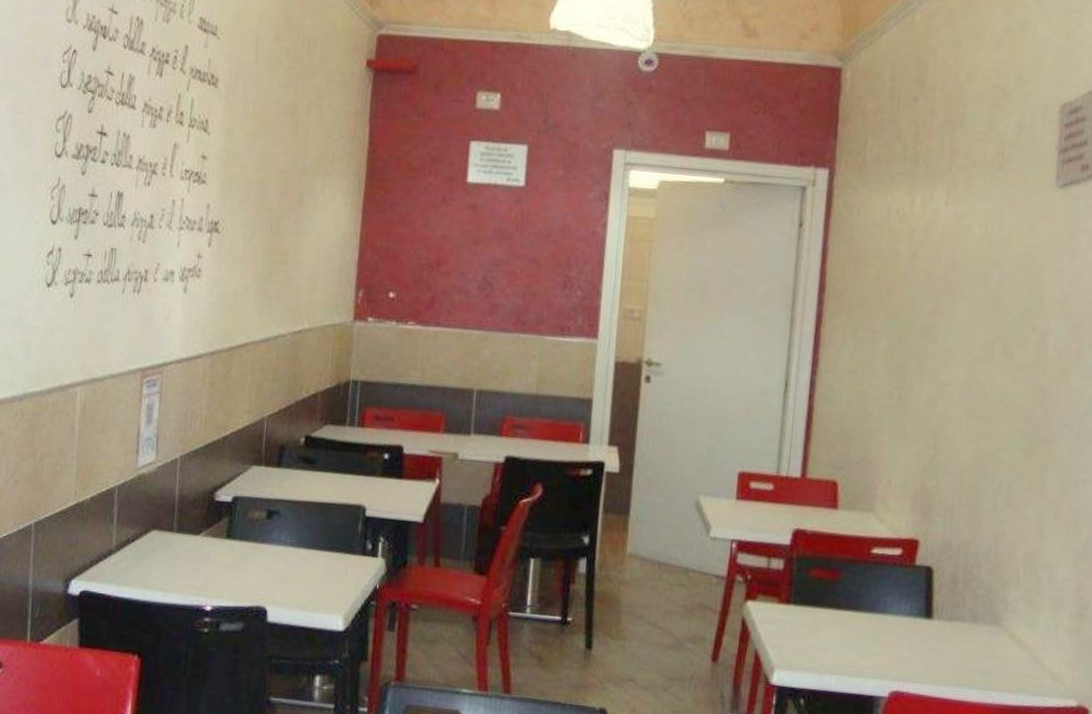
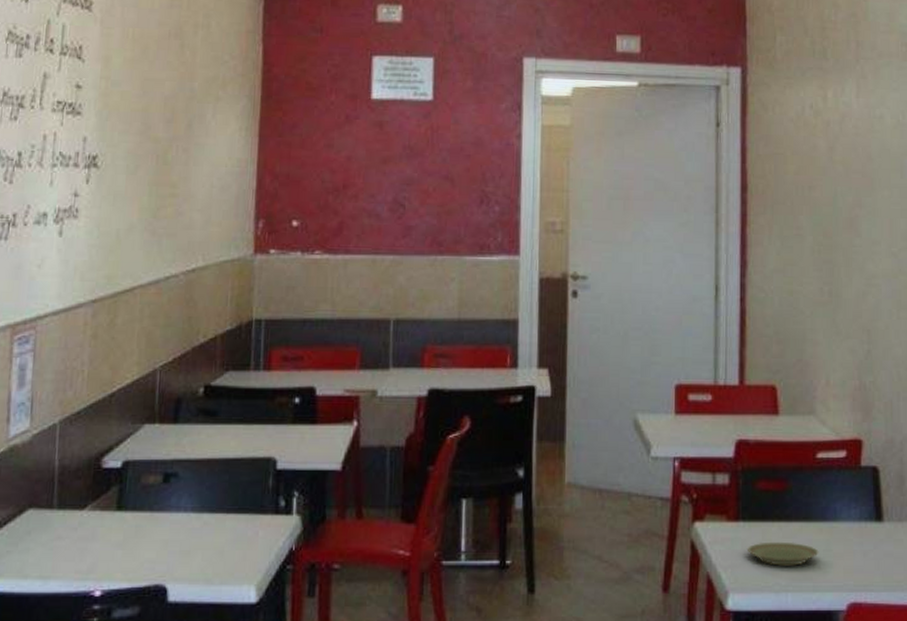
plate: none [795,626,866,651] -> present [746,541,819,566]

